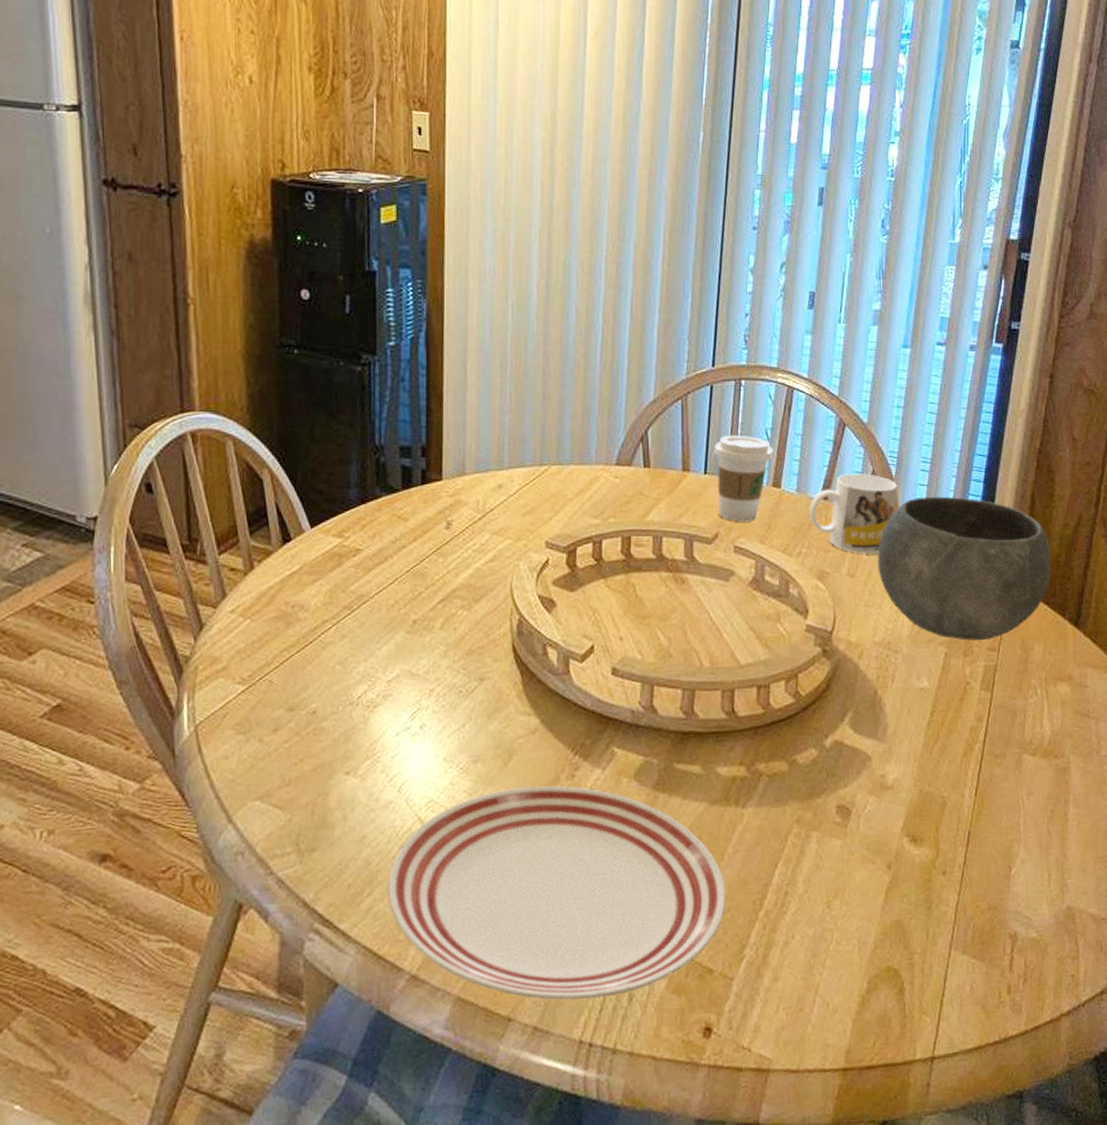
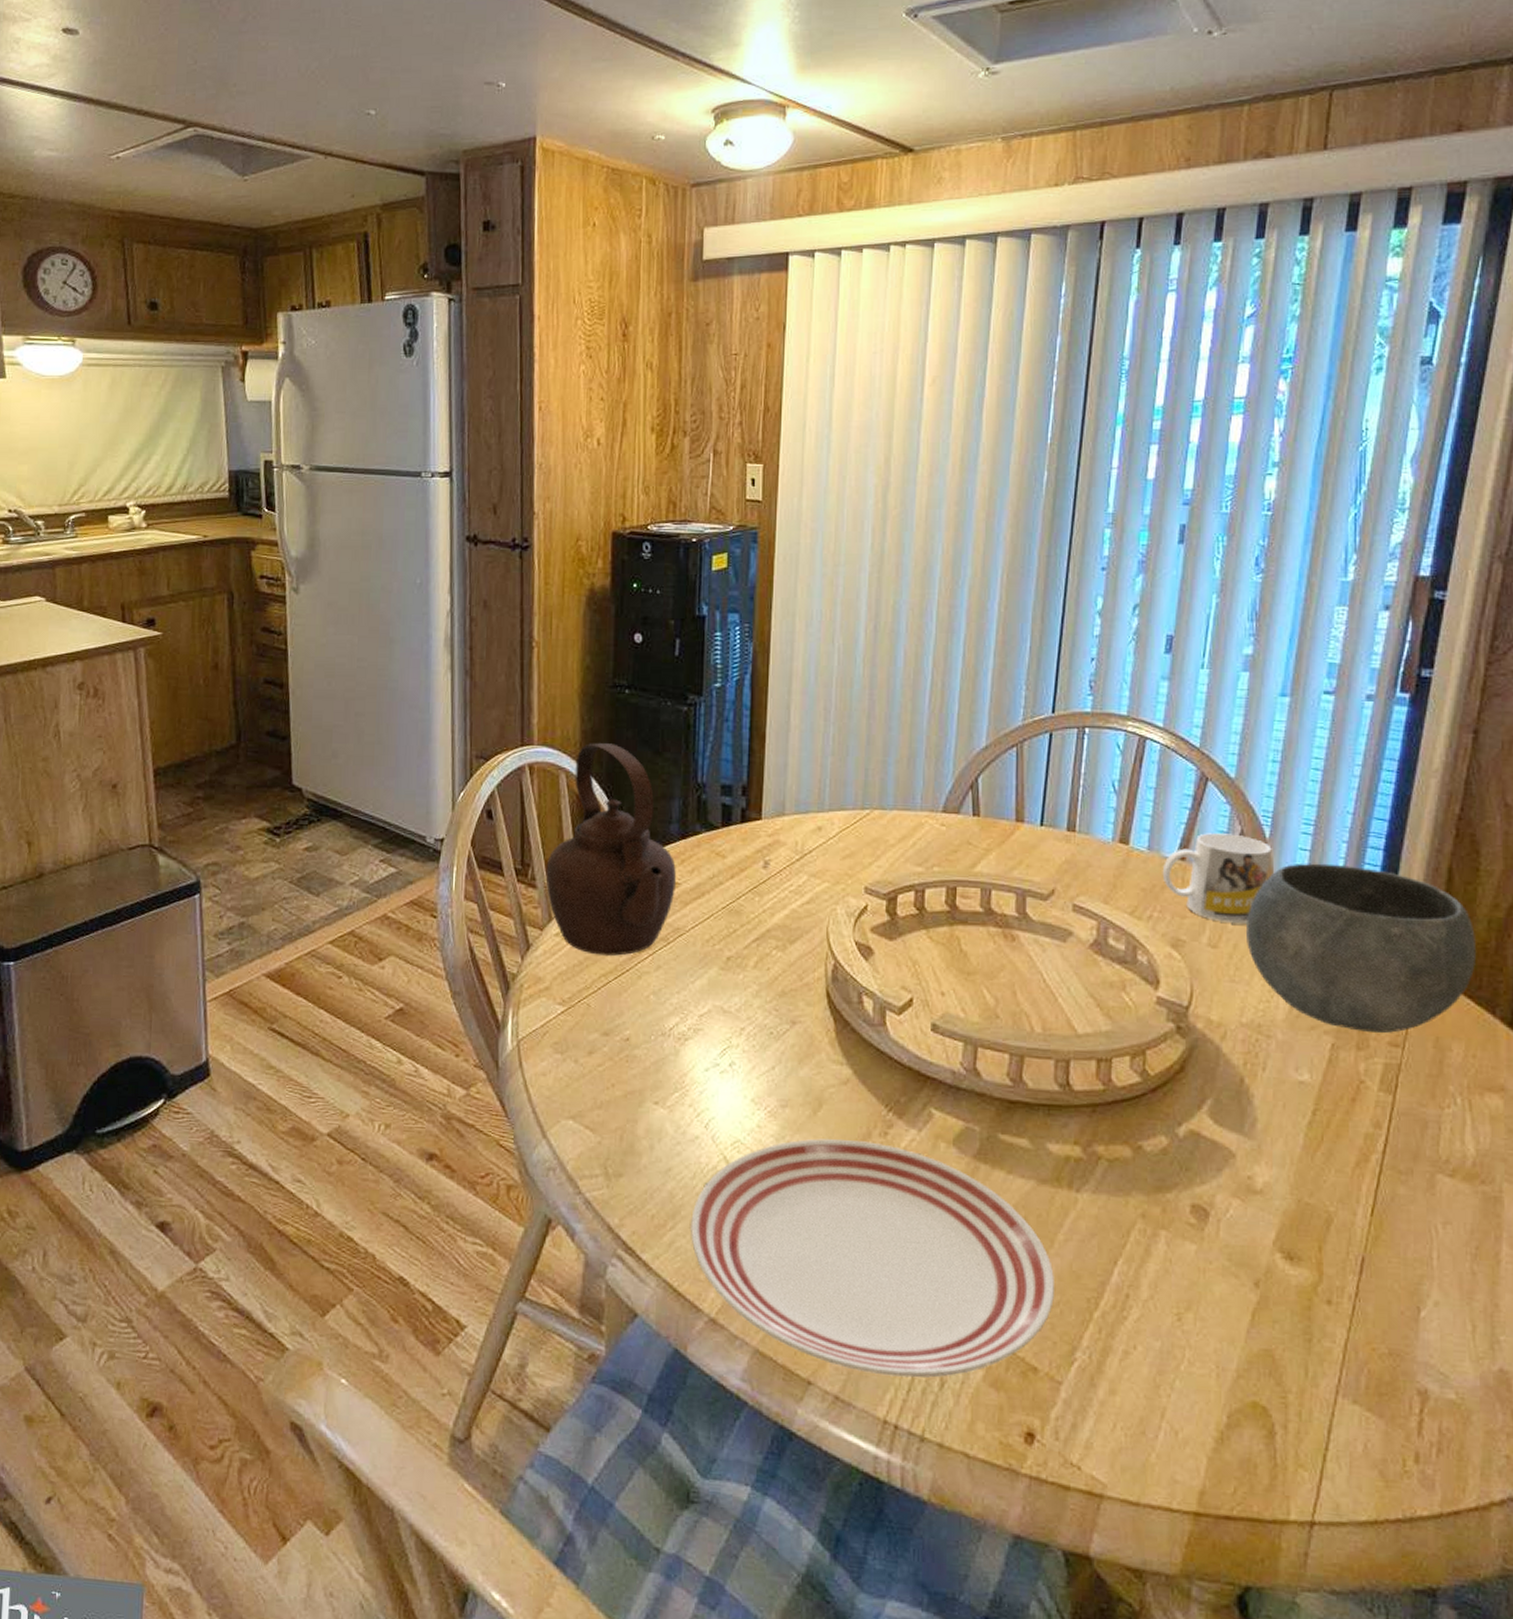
teapot: none [216,407,357,629] -> present [545,743,676,956]
coffee cup: present [714,435,774,522] -> none [1052,785,1121,879]

